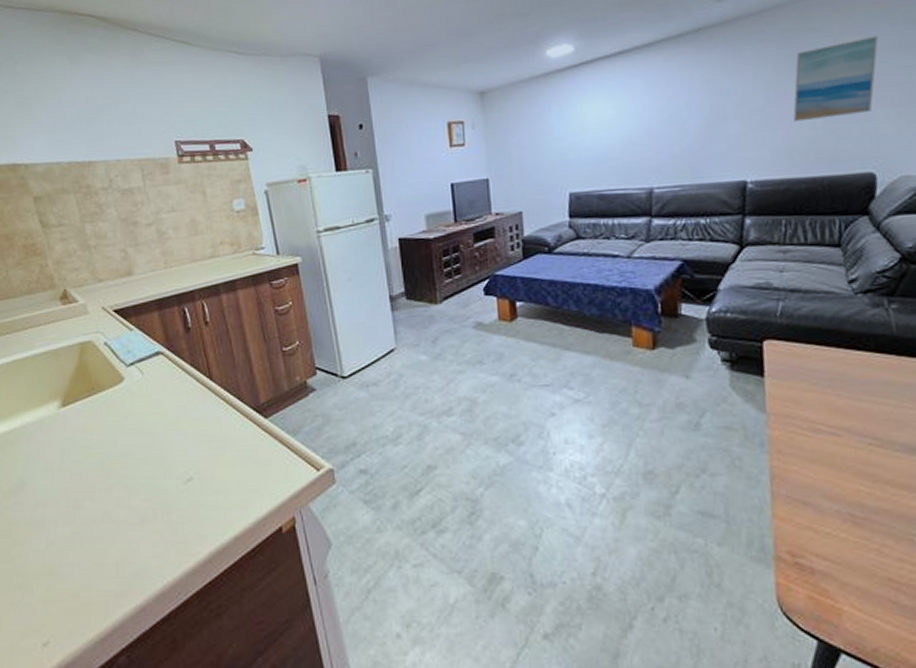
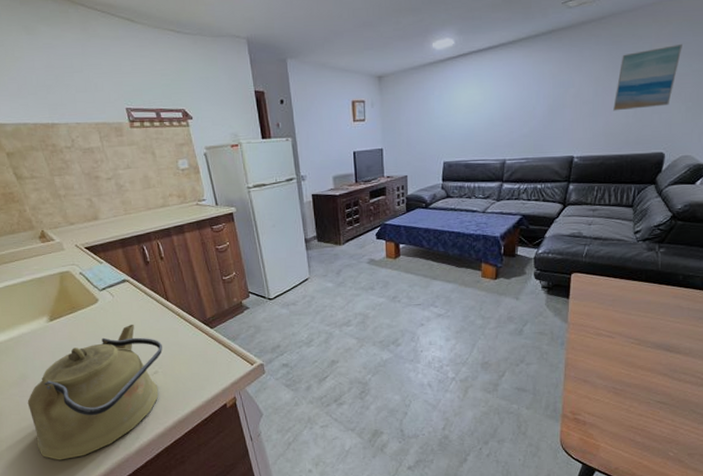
kettle: none [22,412,200,606] -> present [27,325,163,460]

